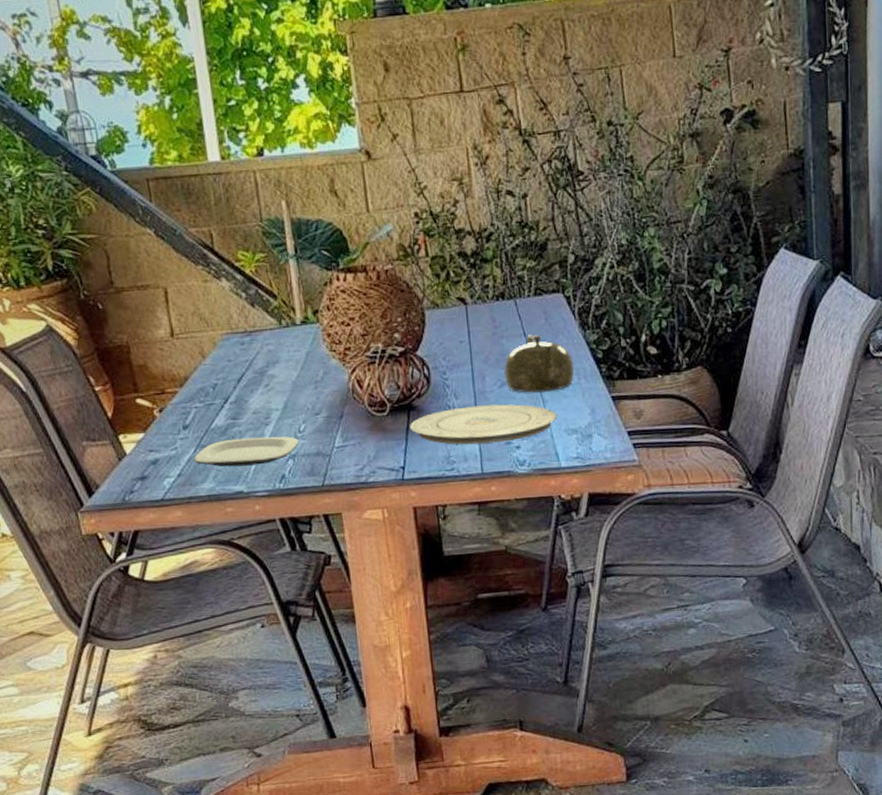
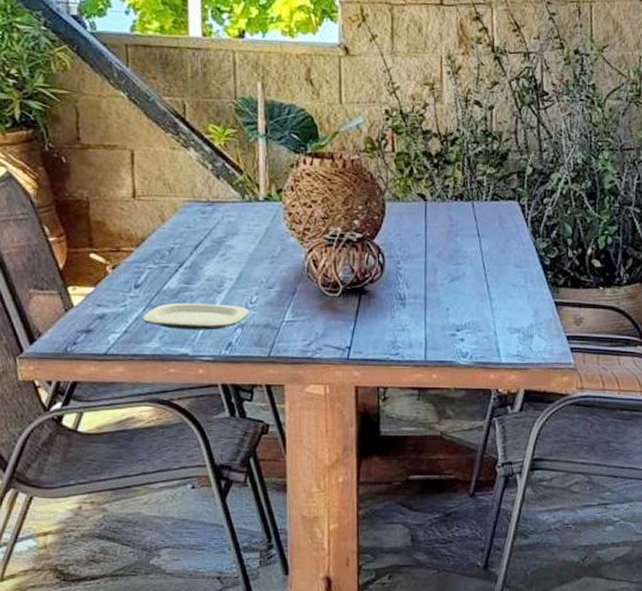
plate: present [410,404,557,445] -> none [360,296,502,334]
teapot: present [504,334,575,393] -> none [456,236,523,291]

